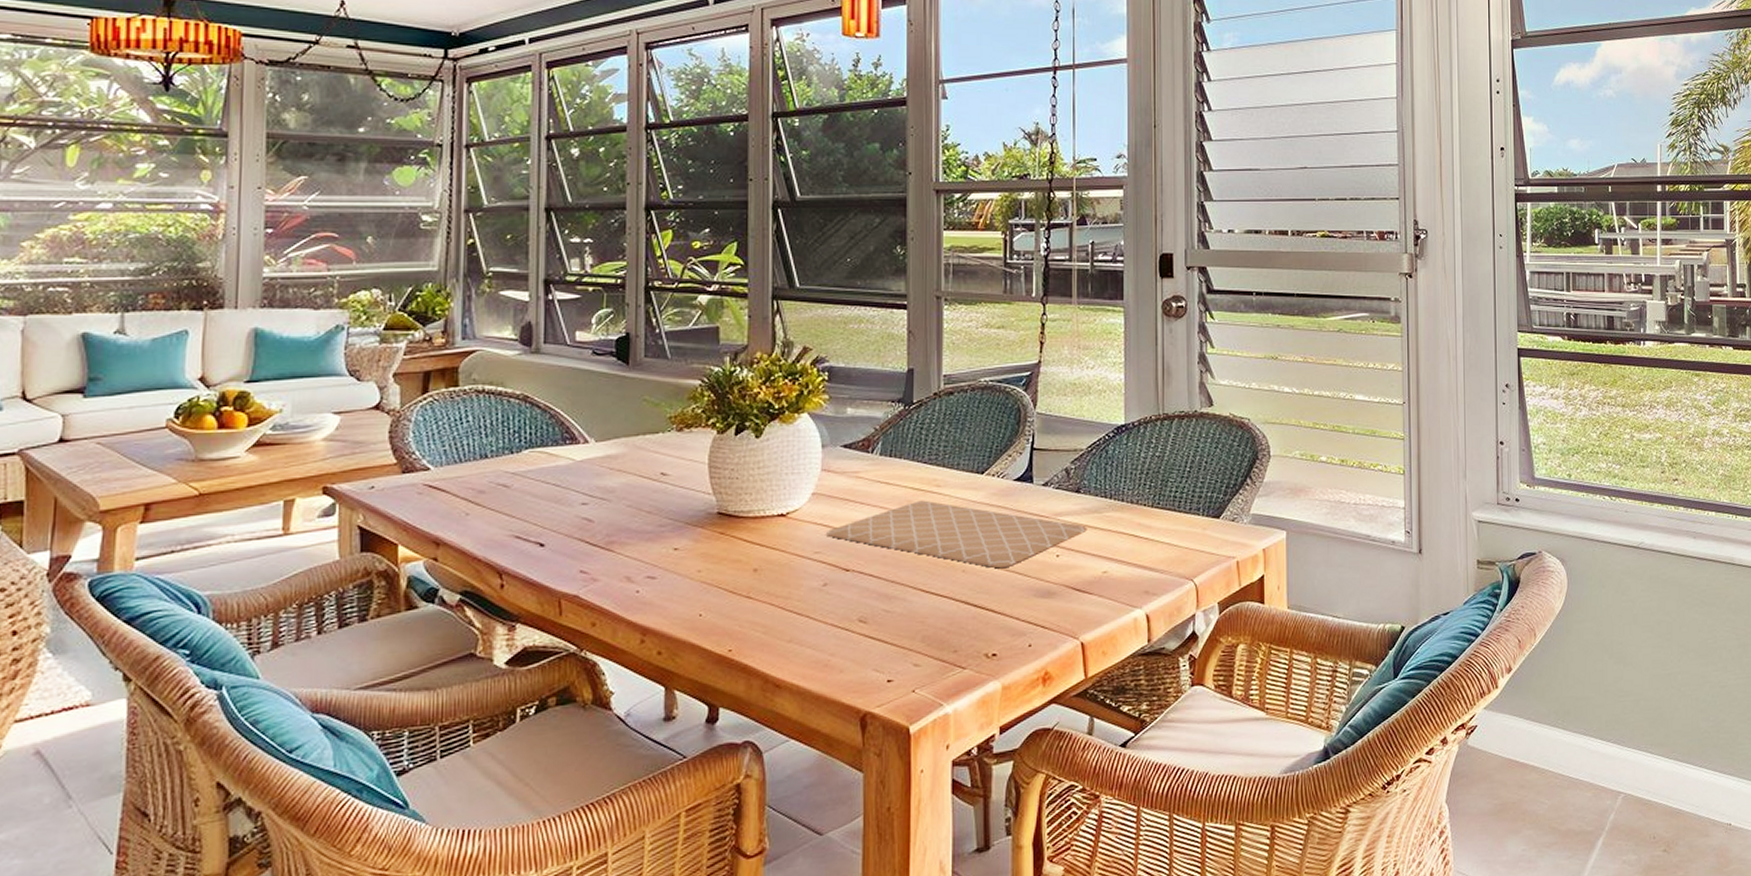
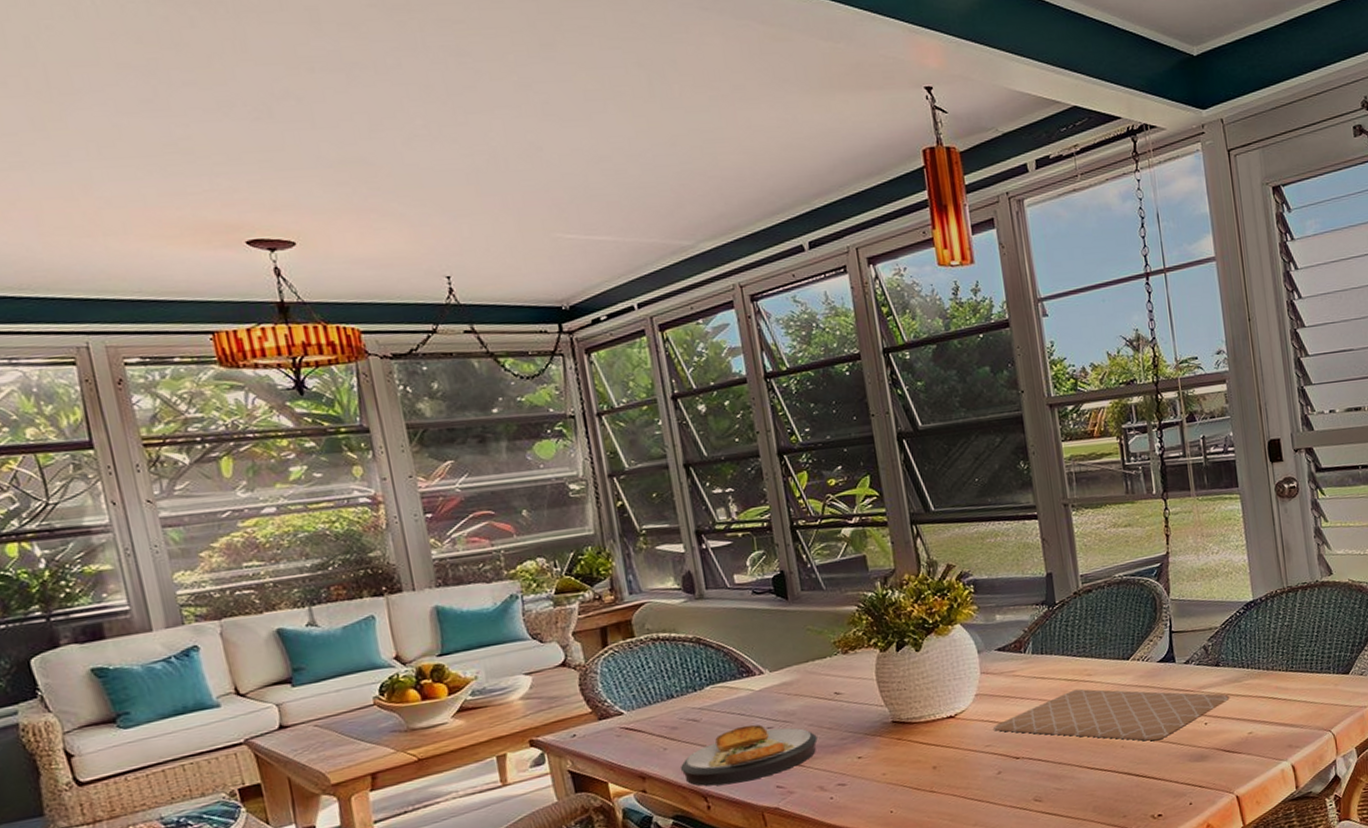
plate: none [479,498,634,563] -> present [680,724,818,786]

